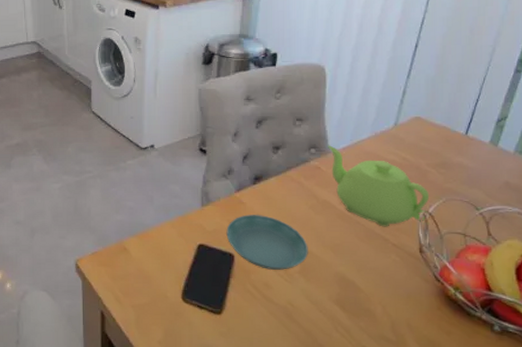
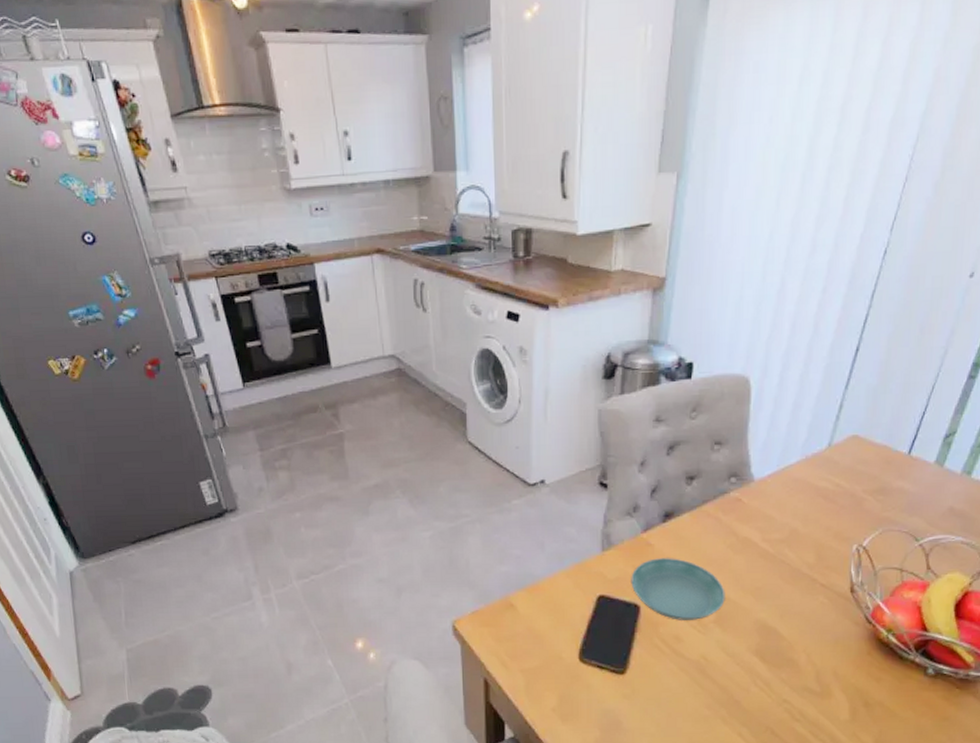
teapot: present [328,145,430,227] -> none [751,472,865,565]

